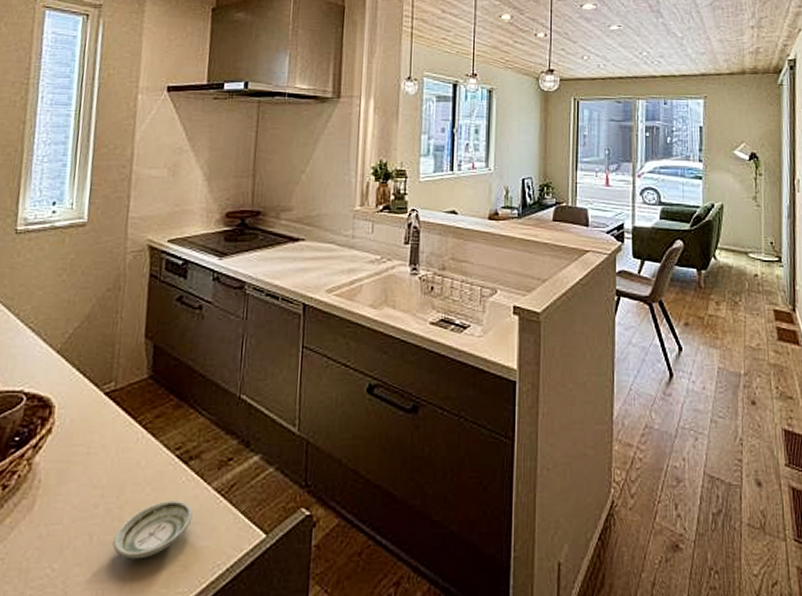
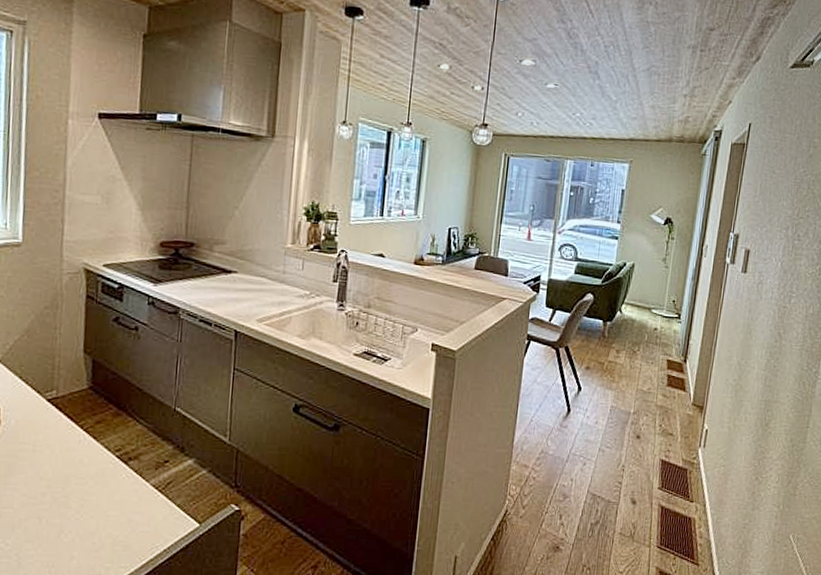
saucer: present [113,501,193,559] -> none [60,493,133,539]

